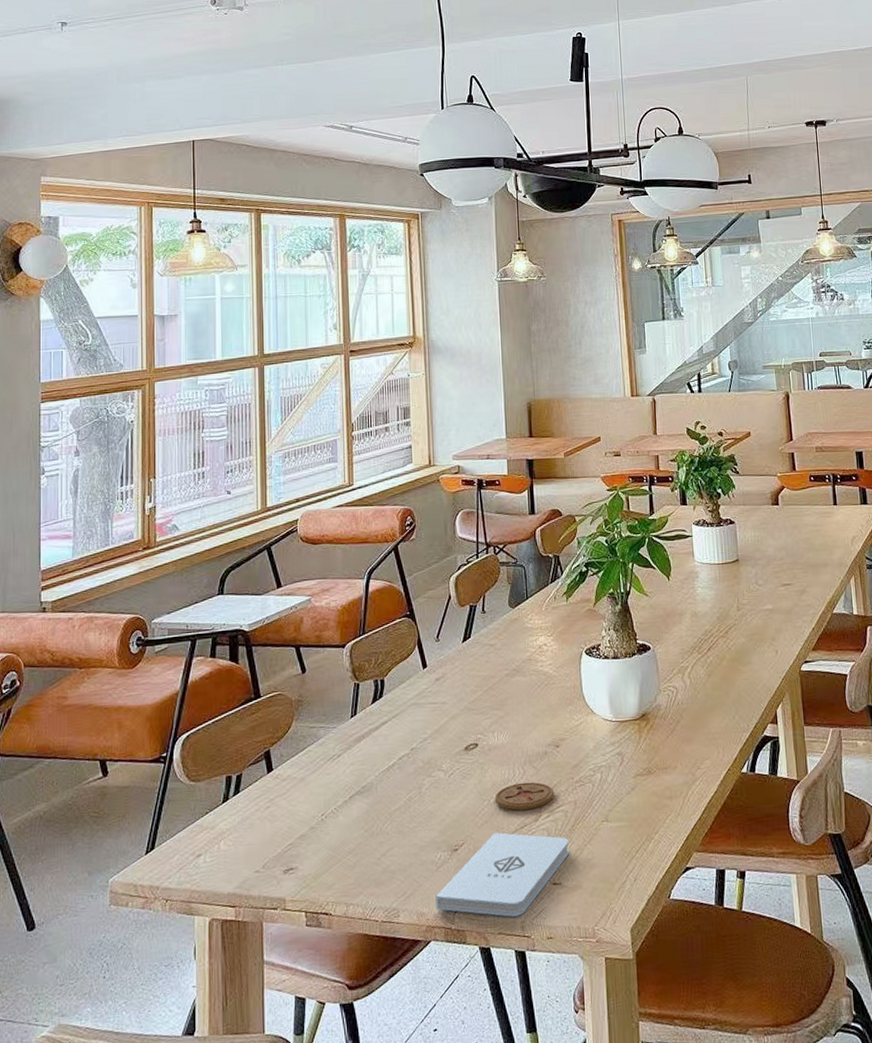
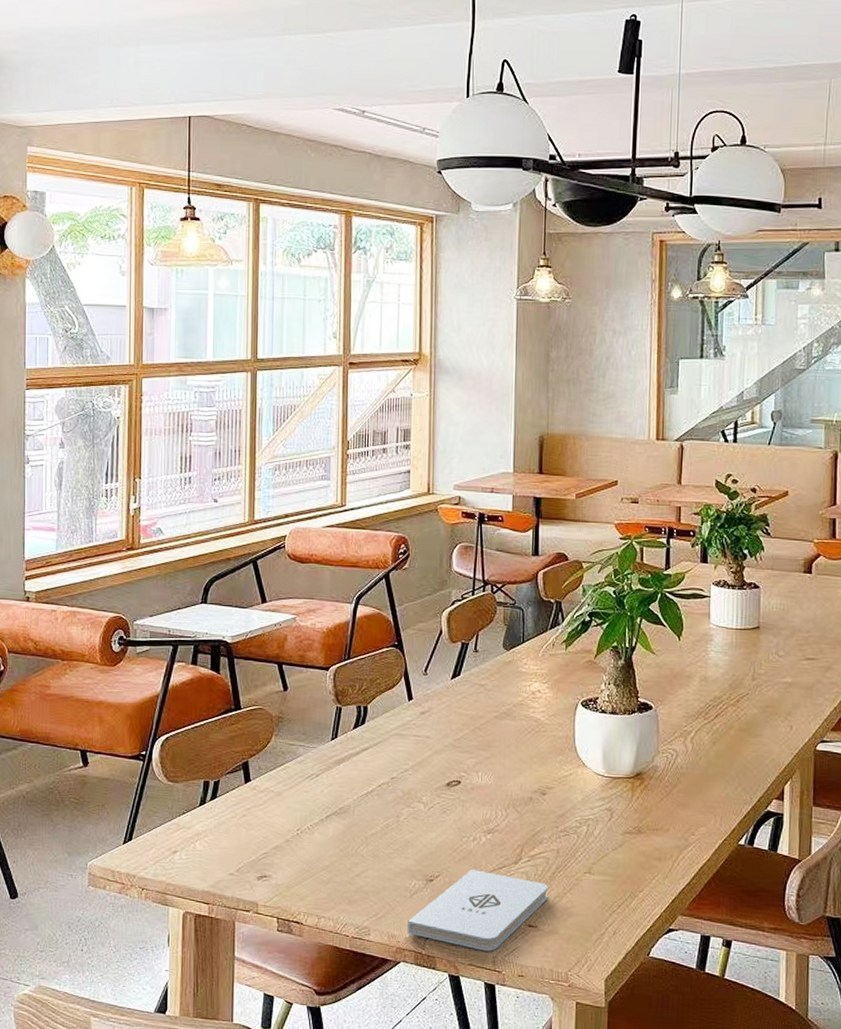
coaster: present [494,782,555,811] -> none [474,824,537,852]

